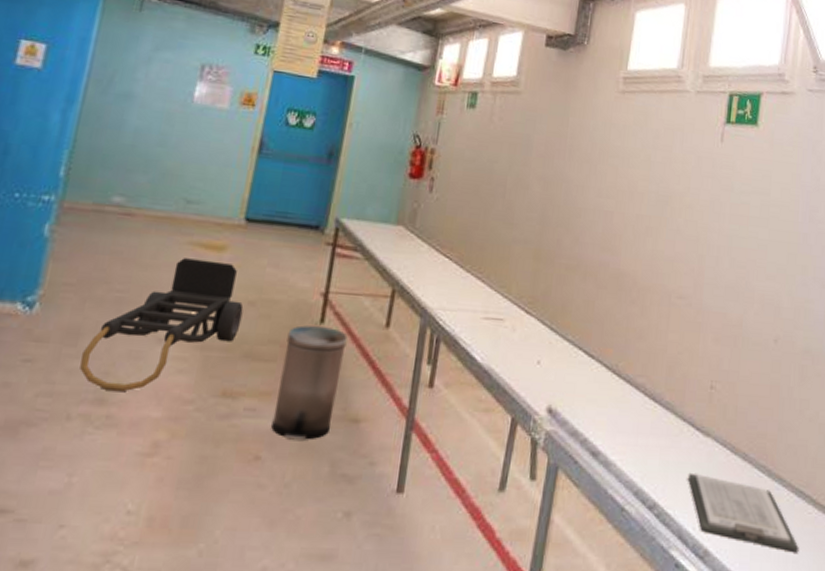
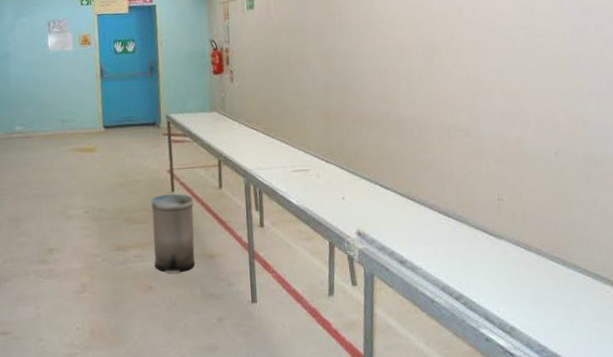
hand truck: present [80,258,244,392] -> none [24,159,118,254]
clipboard: present [688,472,799,552] -> none [487,268,601,323]

